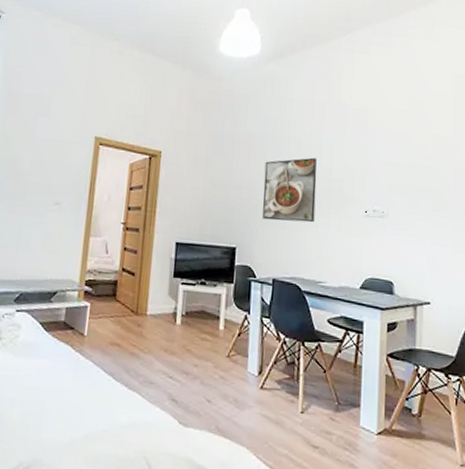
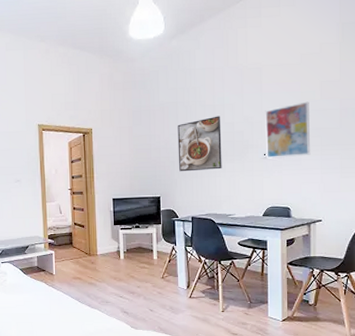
wall art: none [368,155,420,220] -> present [265,101,311,159]

